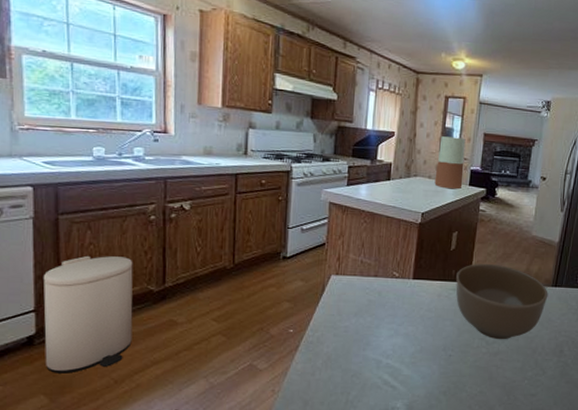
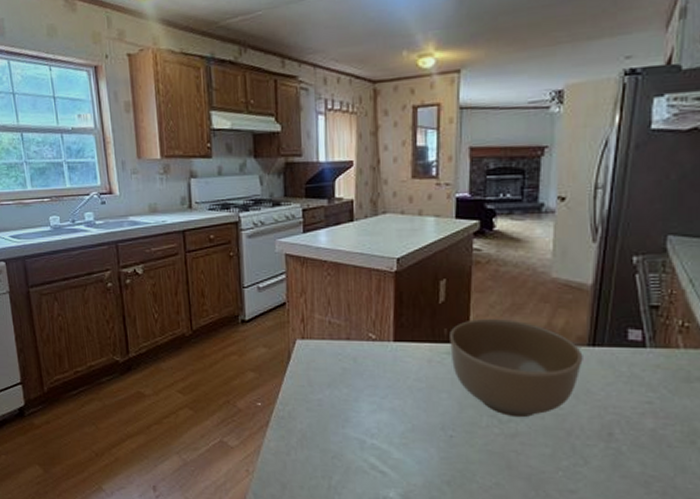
pedal bin: present [43,255,133,373] -> none [24,327,106,445]
vase: present [434,136,466,190] -> none [409,157,447,226]

